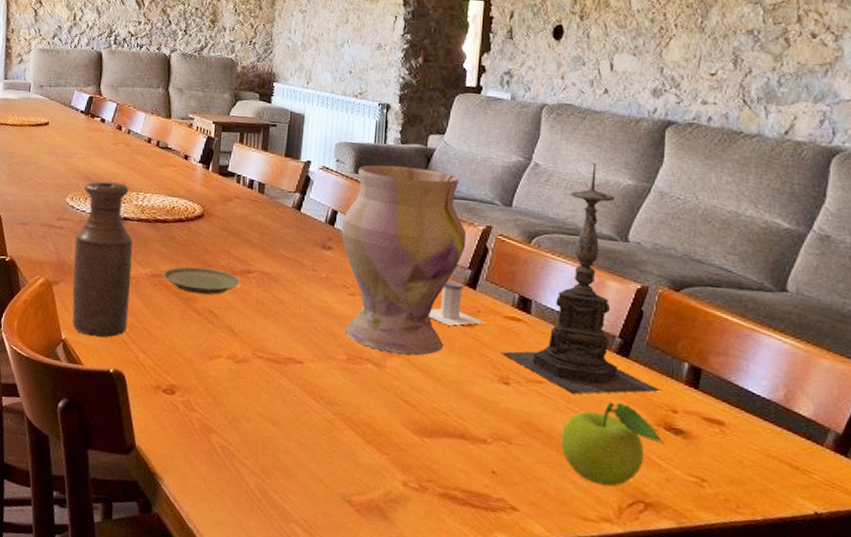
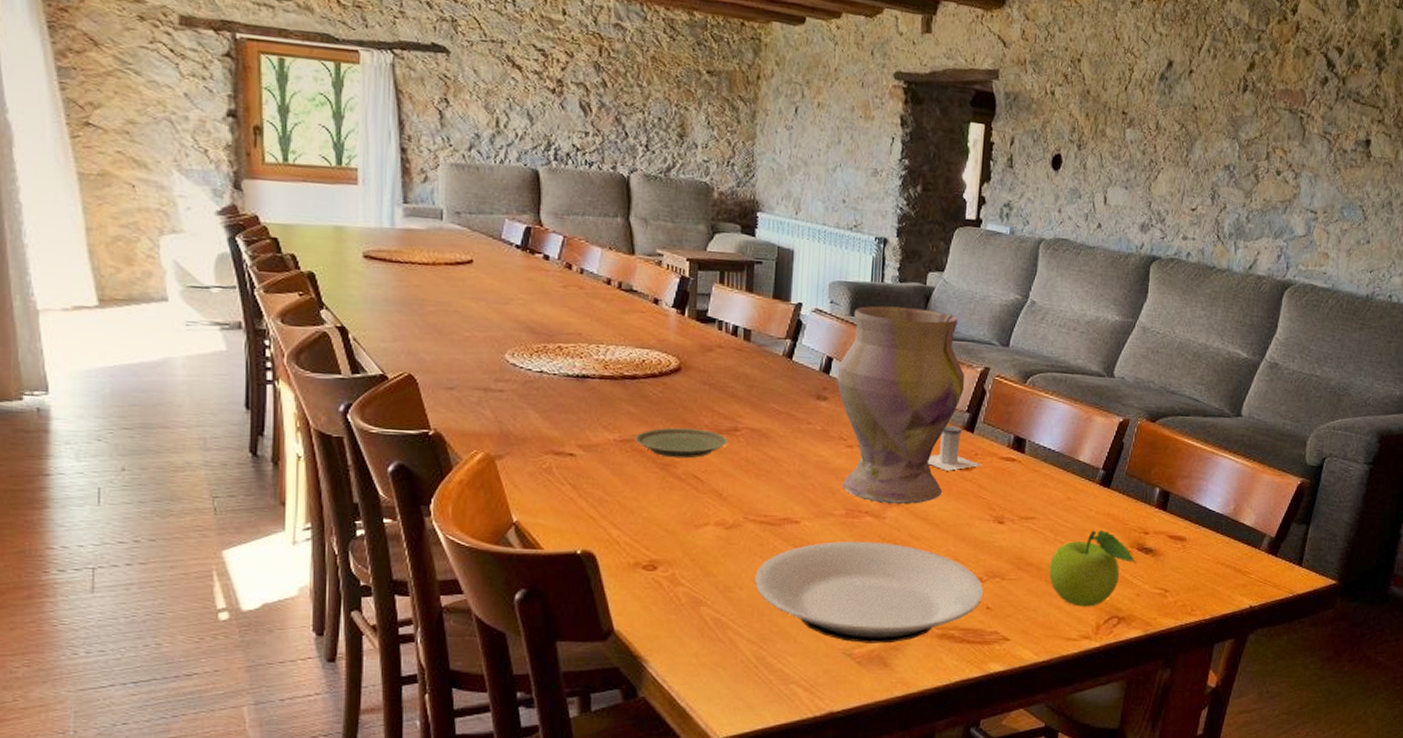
bottle: present [72,181,133,338] -> none [520,333,597,516]
plate: none [260,385,489,495] -> present [755,541,984,643]
candle holder: present [502,162,662,395] -> none [997,299,1136,526]

